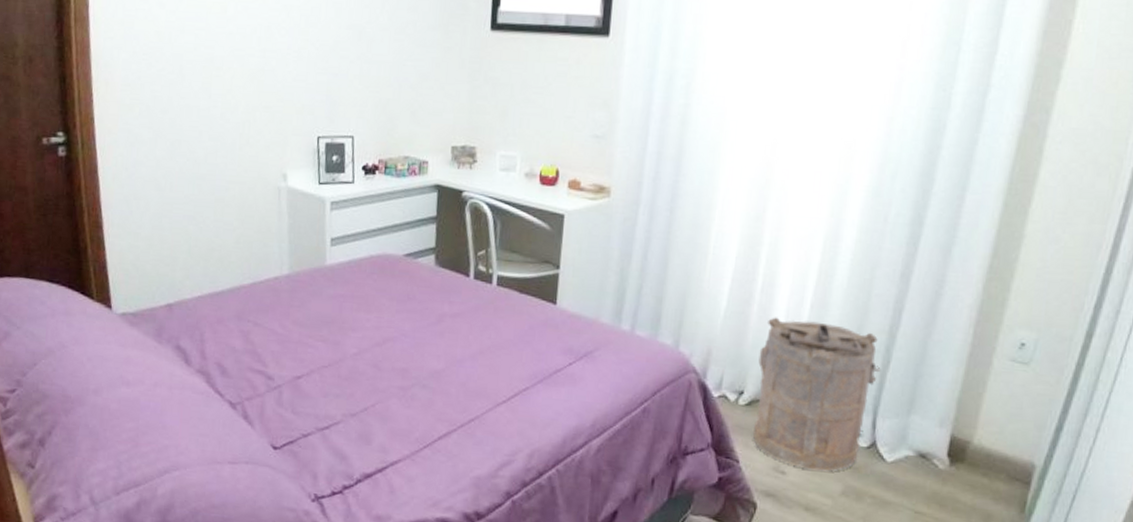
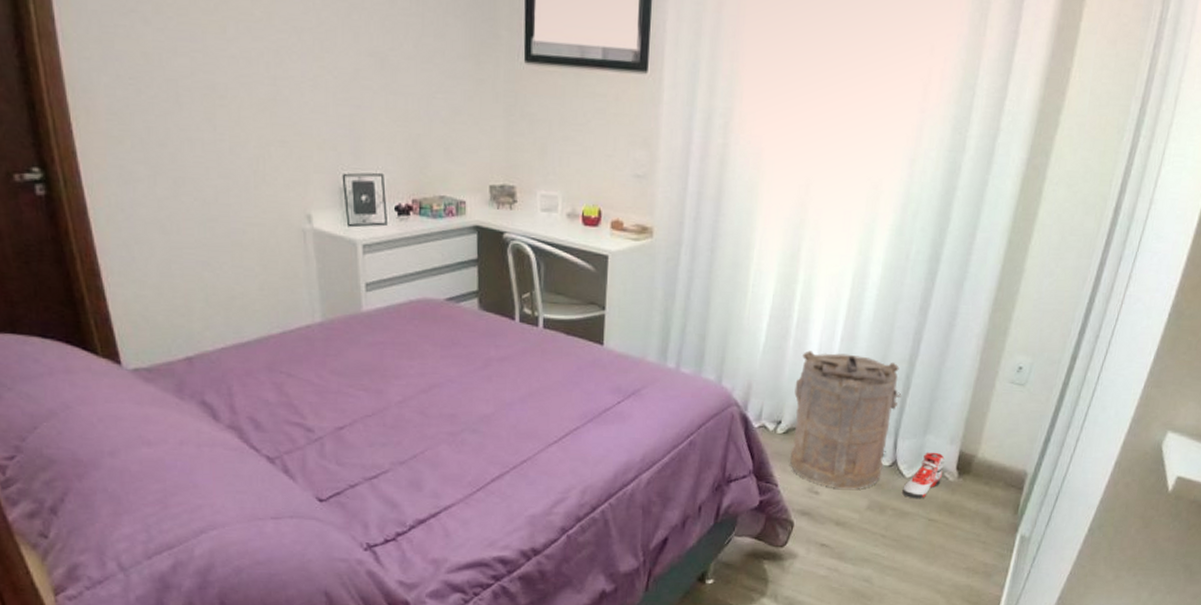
sneaker: none [883,434,933,488] -> present [902,452,945,499]

